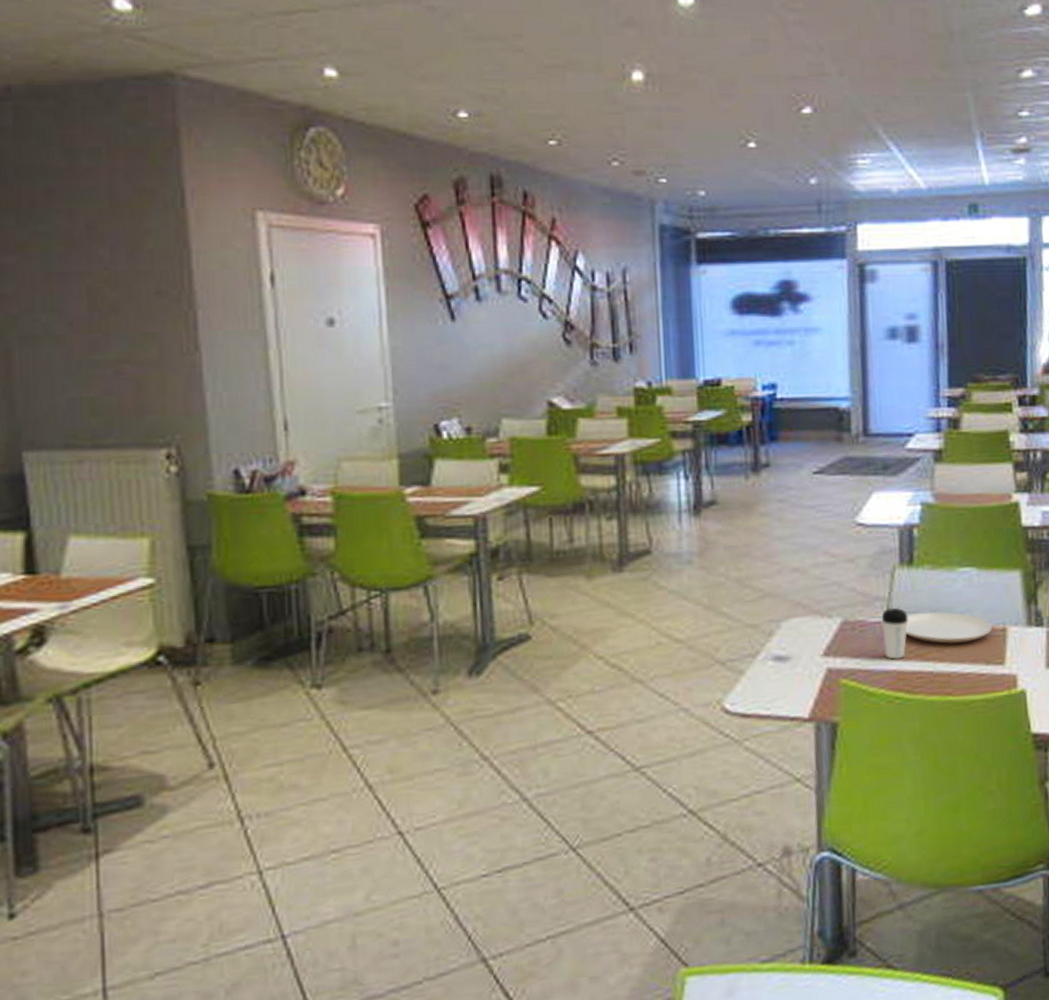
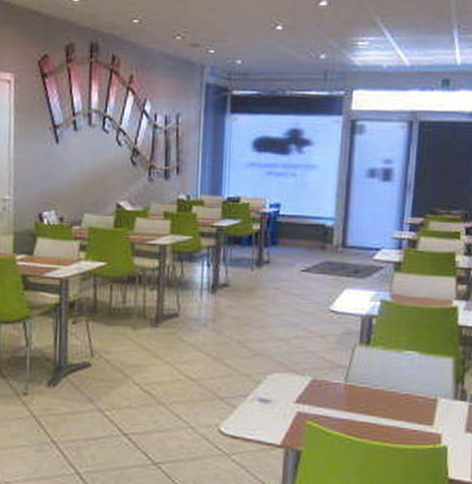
beverage cup: present [881,596,908,660] -> none [341,366,362,412]
plate: present [905,612,992,644] -> none [358,380,426,406]

